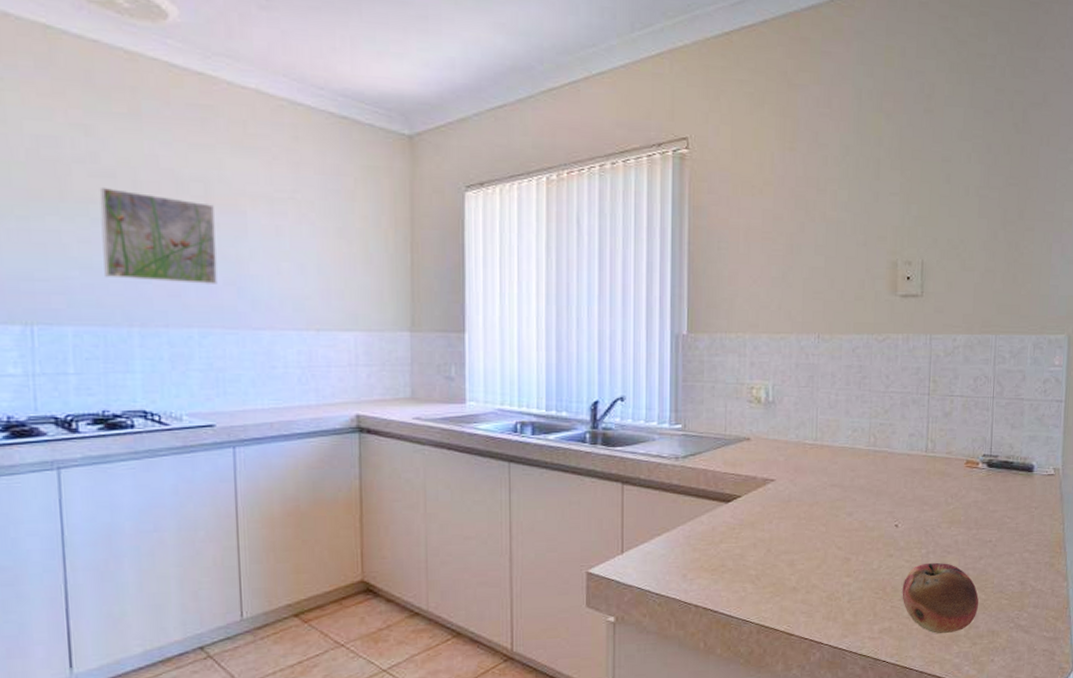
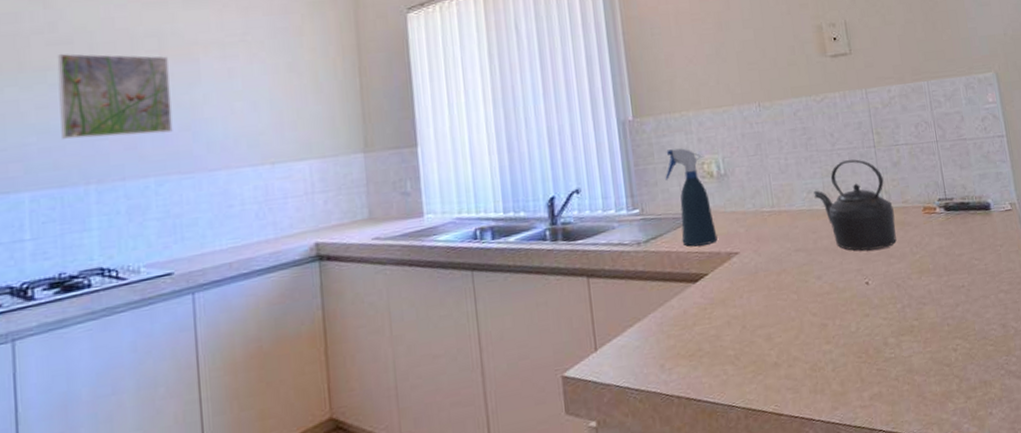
spray bottle: none [712,370,756,468] -> present [665,148,718,247]
kettle: none [859,404,936,495] -> present [814,159,897,251]
fruit: present [902,562,979,634] -> none [884,315,965,393]

